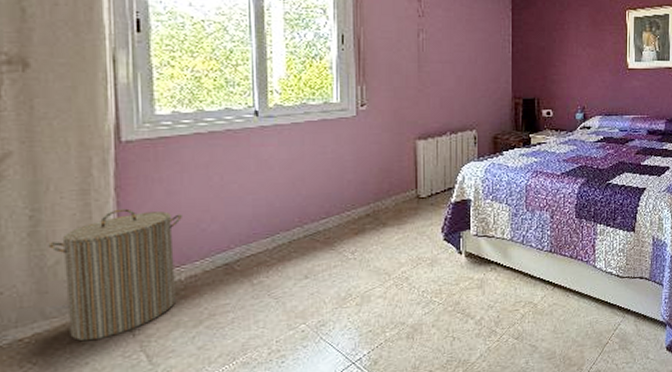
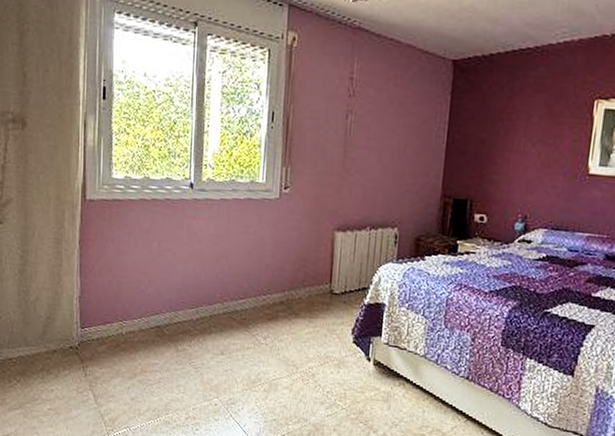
laundry hamper: present [48,208,182,341] -> none [32,260,127,372]

